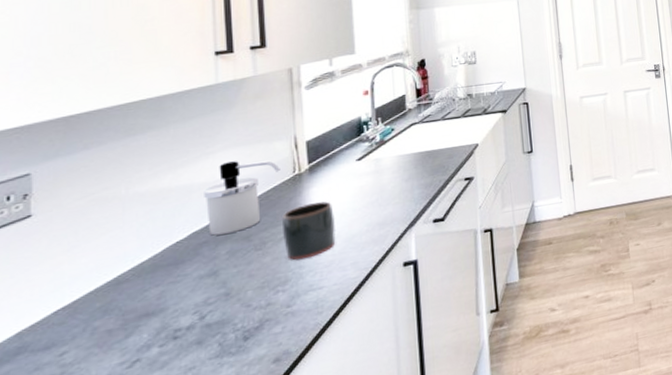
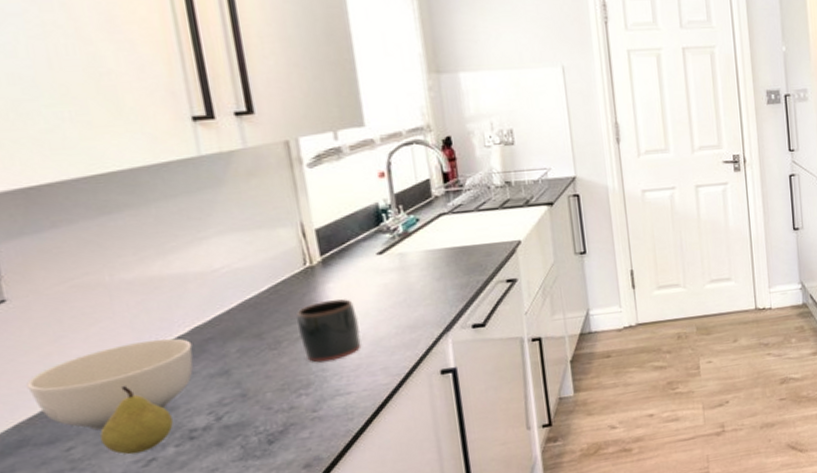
bowl: none [36,243,188,334] -> present [26,338,194,431]
fruit: none [93,289,160,357] -> present [100,385,173,455]
soap dispenser: present [202,160,280,236] -> none [200,249,288,332]

